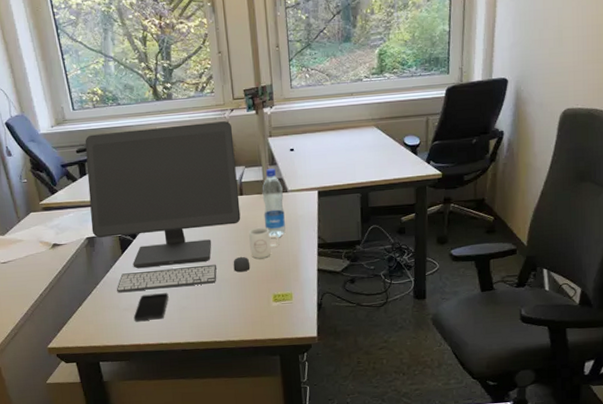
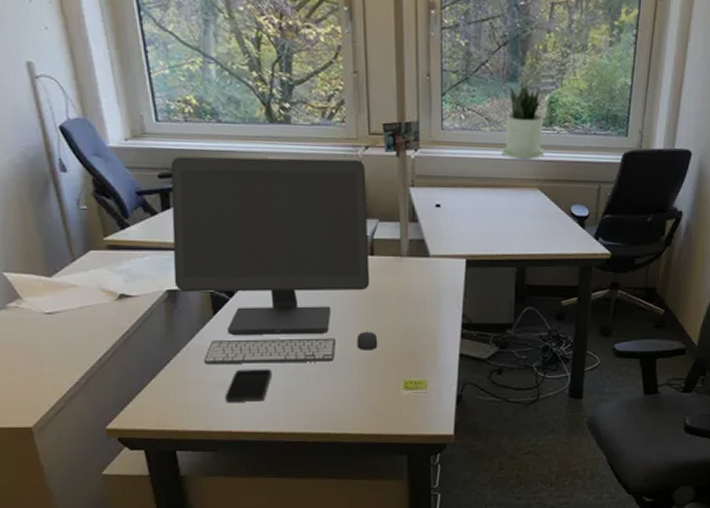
mug: present [249,227,280,259] -> none [379,297,416,335]
bottle: present [262,168,286,237] -> none [398,226,424,311]
planter: none [341,42,378,105] -> present [501,83,545,160]

